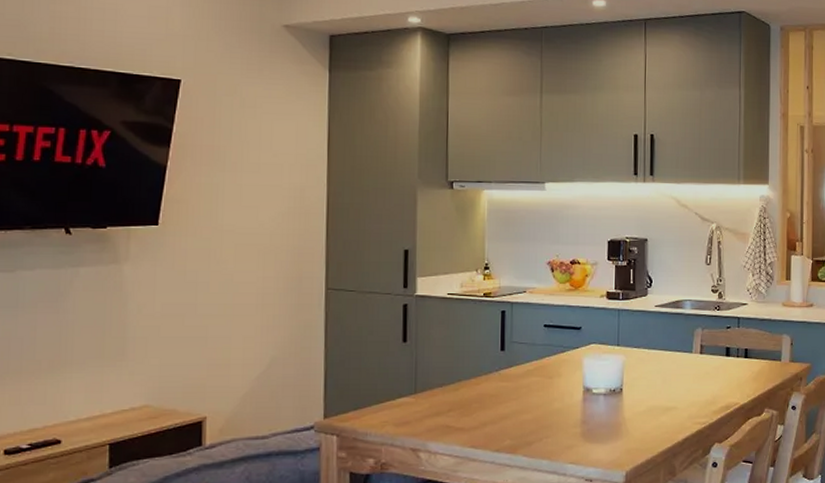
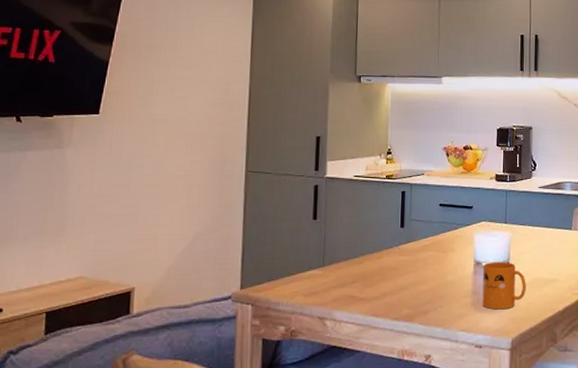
mug: none [593,387,641,441] -> present [482,261,526,310]

